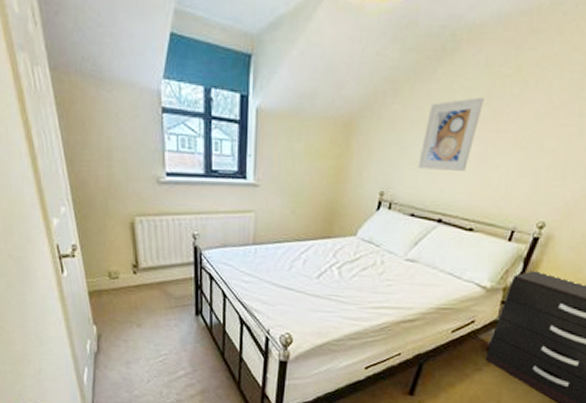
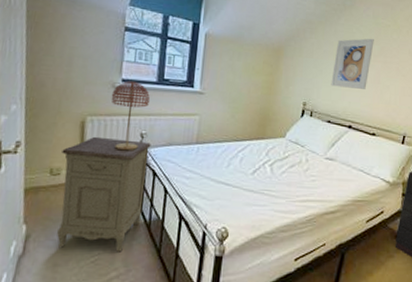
nightstand: none [116,238,205,353] -> present [57,136,151,252]
table lamp: none [157,174,199,254] -> present [111,81,151,151]

